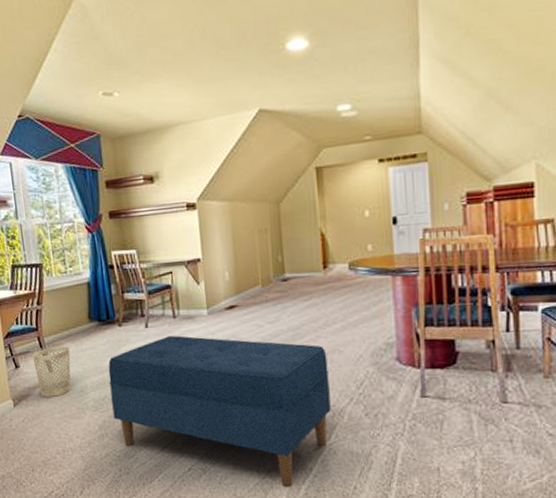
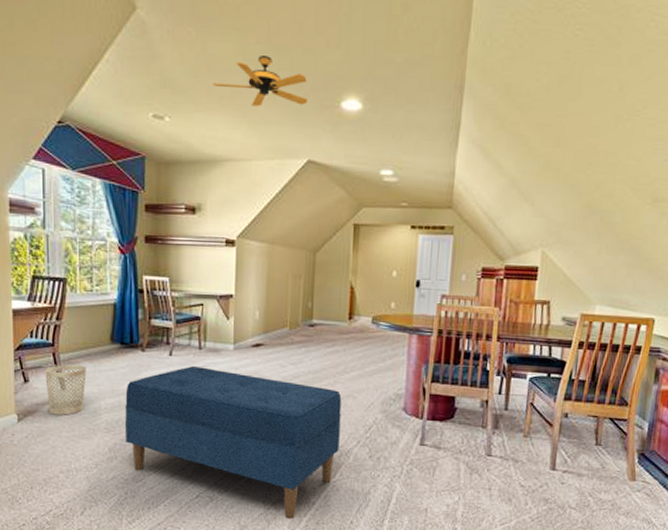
ceiling fan: none [155,12,251,66] -> present [212,56,308,107]

